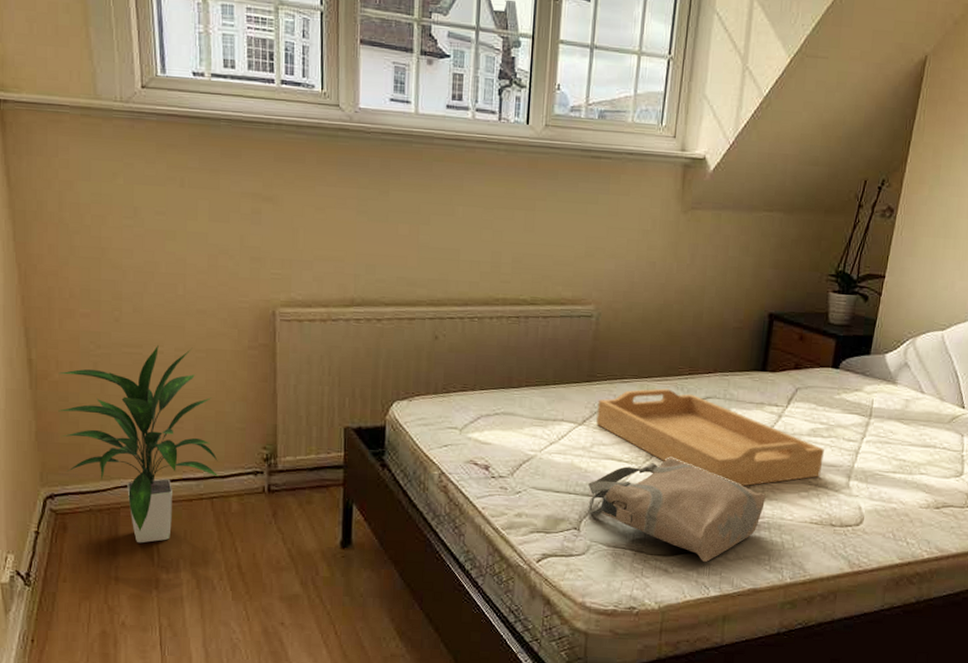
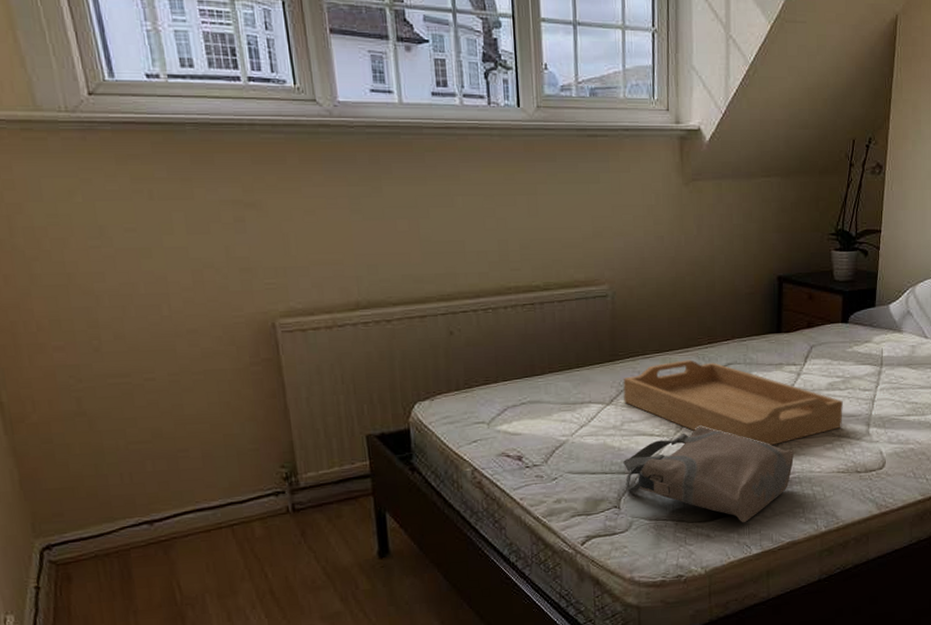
indoor plant: present [58,345,219,543] -> none [36,370,236,584]

